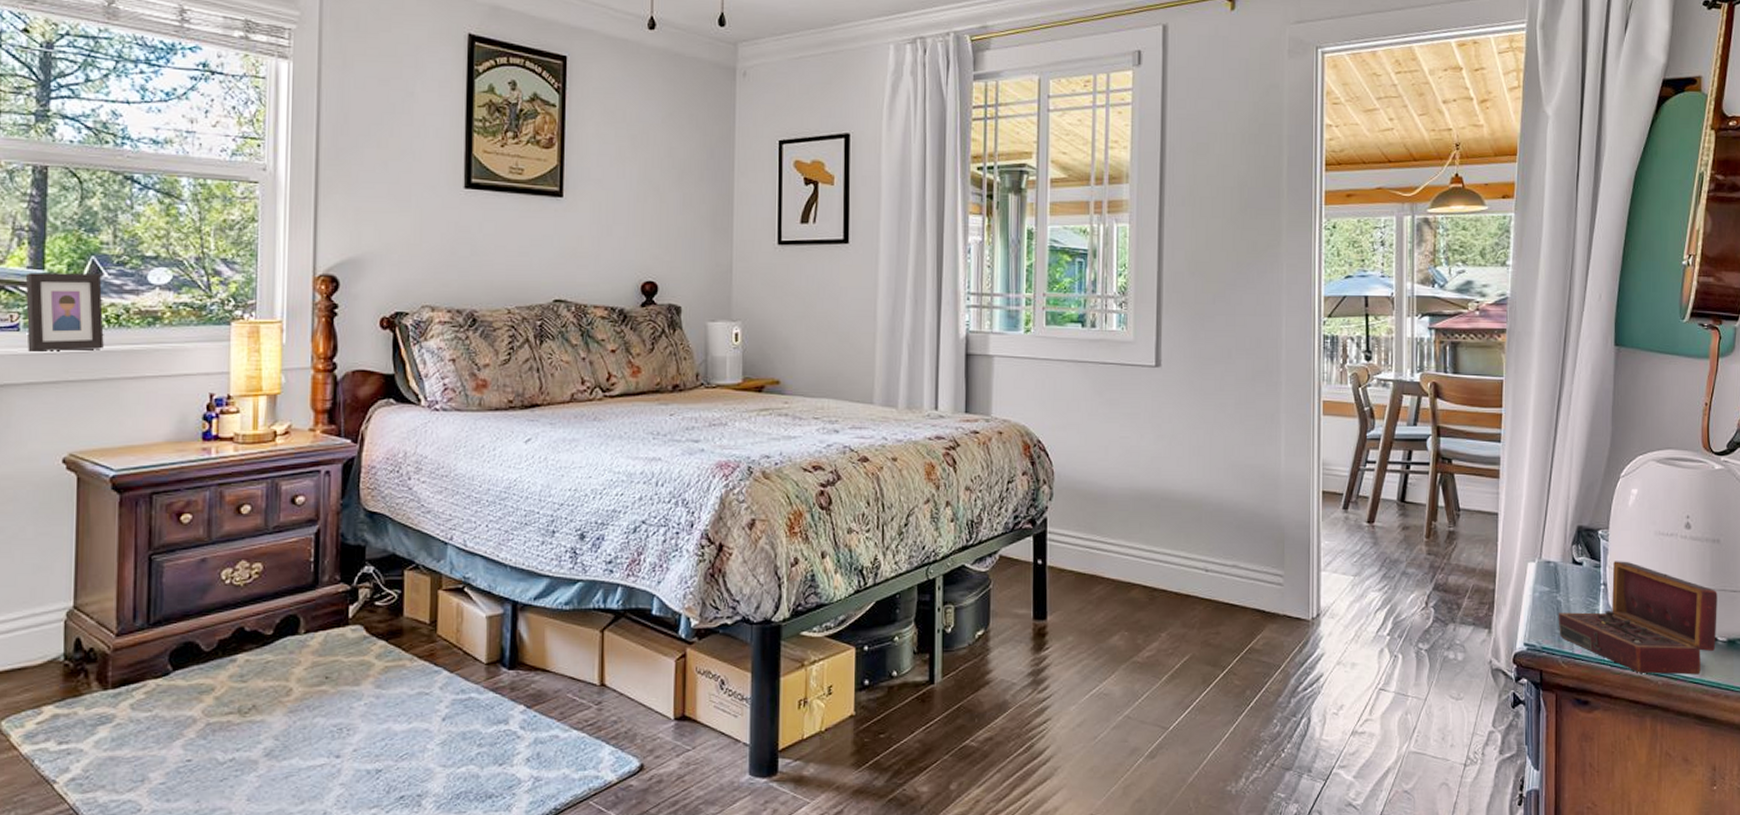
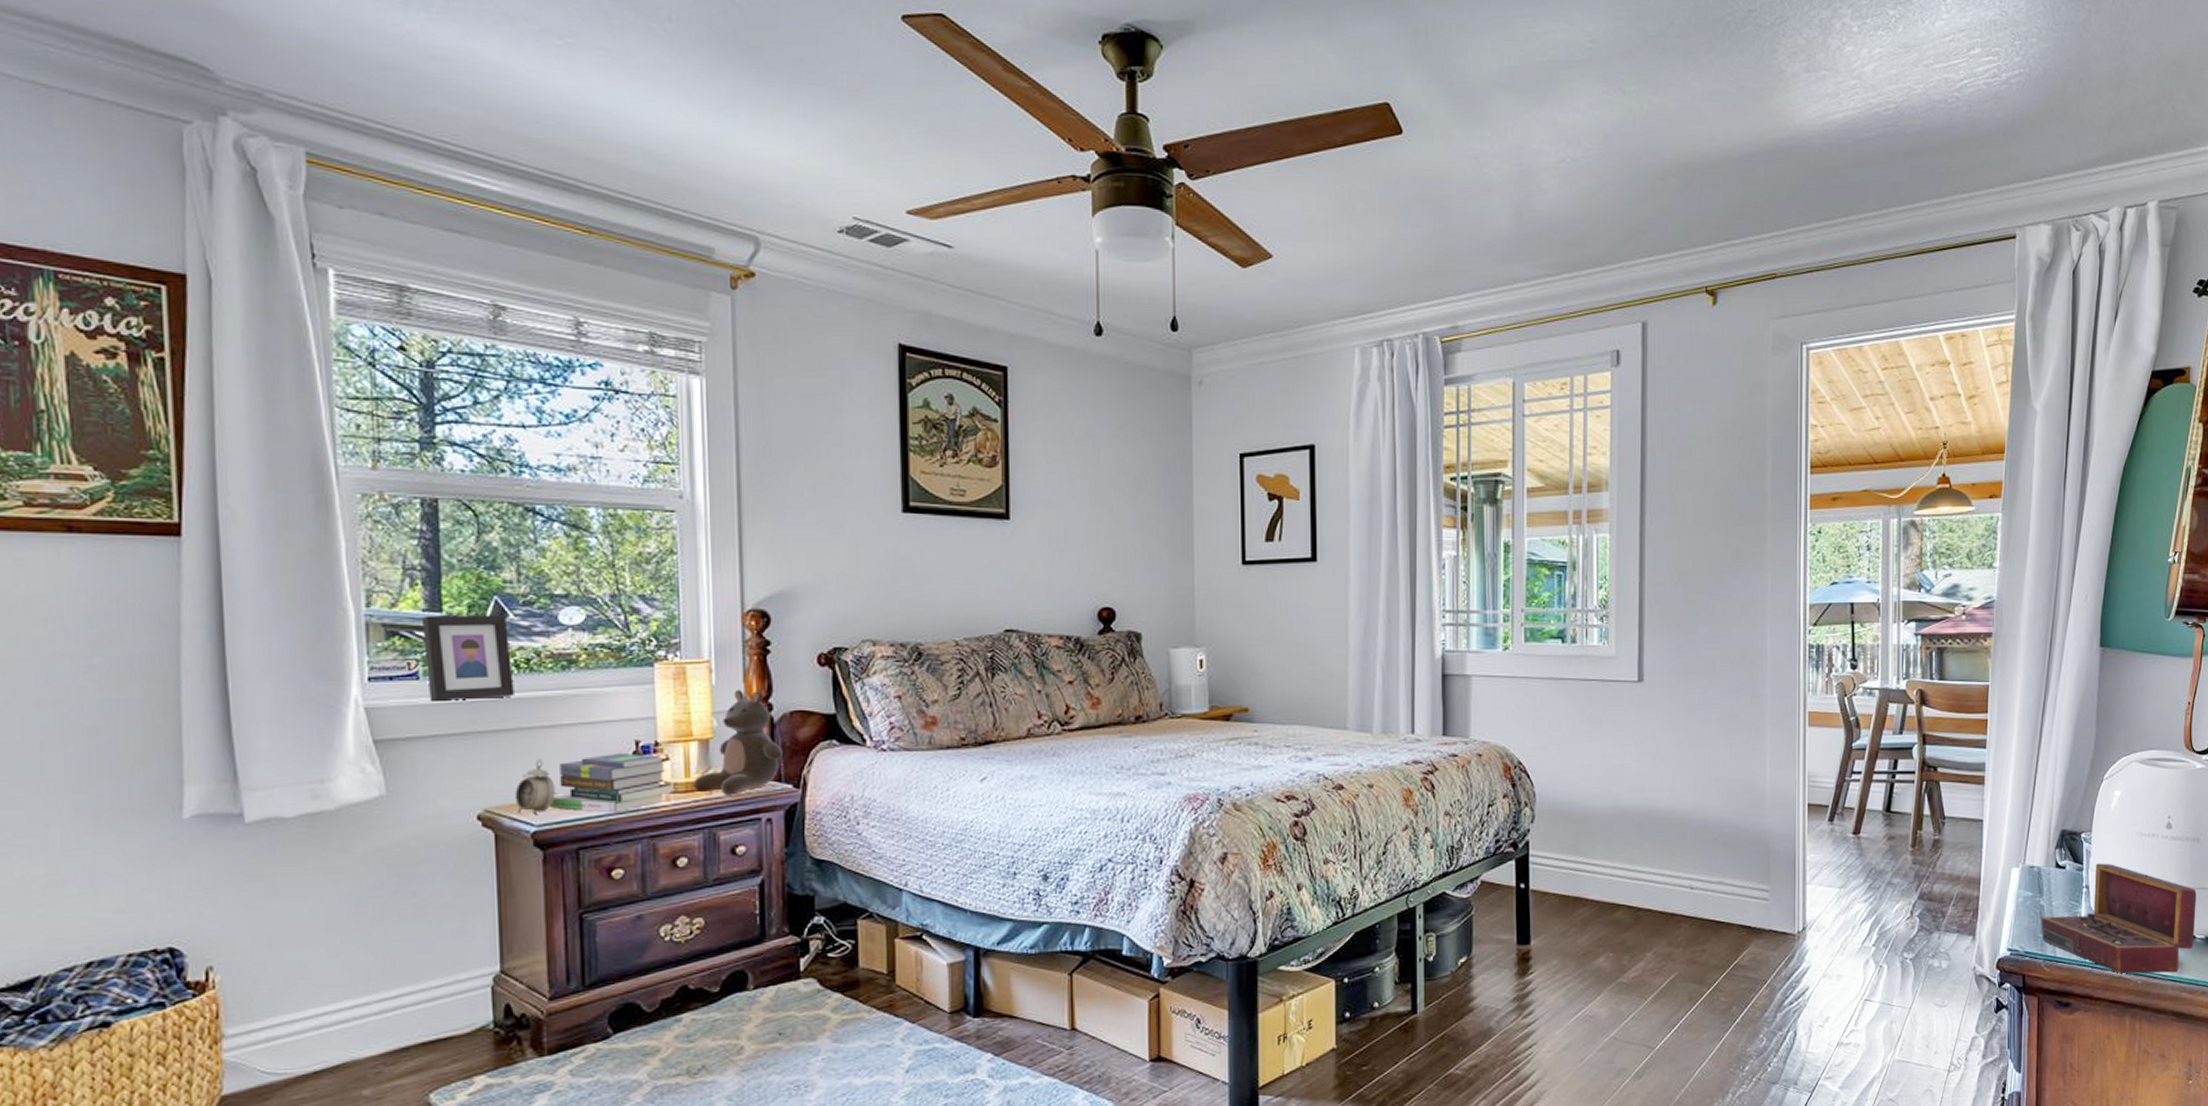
alarm clock: none [97,408,135,461] -> present [514,759,555,816]
books: none [128,404,240,461] -> present [549,752,672,813]
stuffed bear: none [261,349,344,448] -> present [694,689,783,796]

